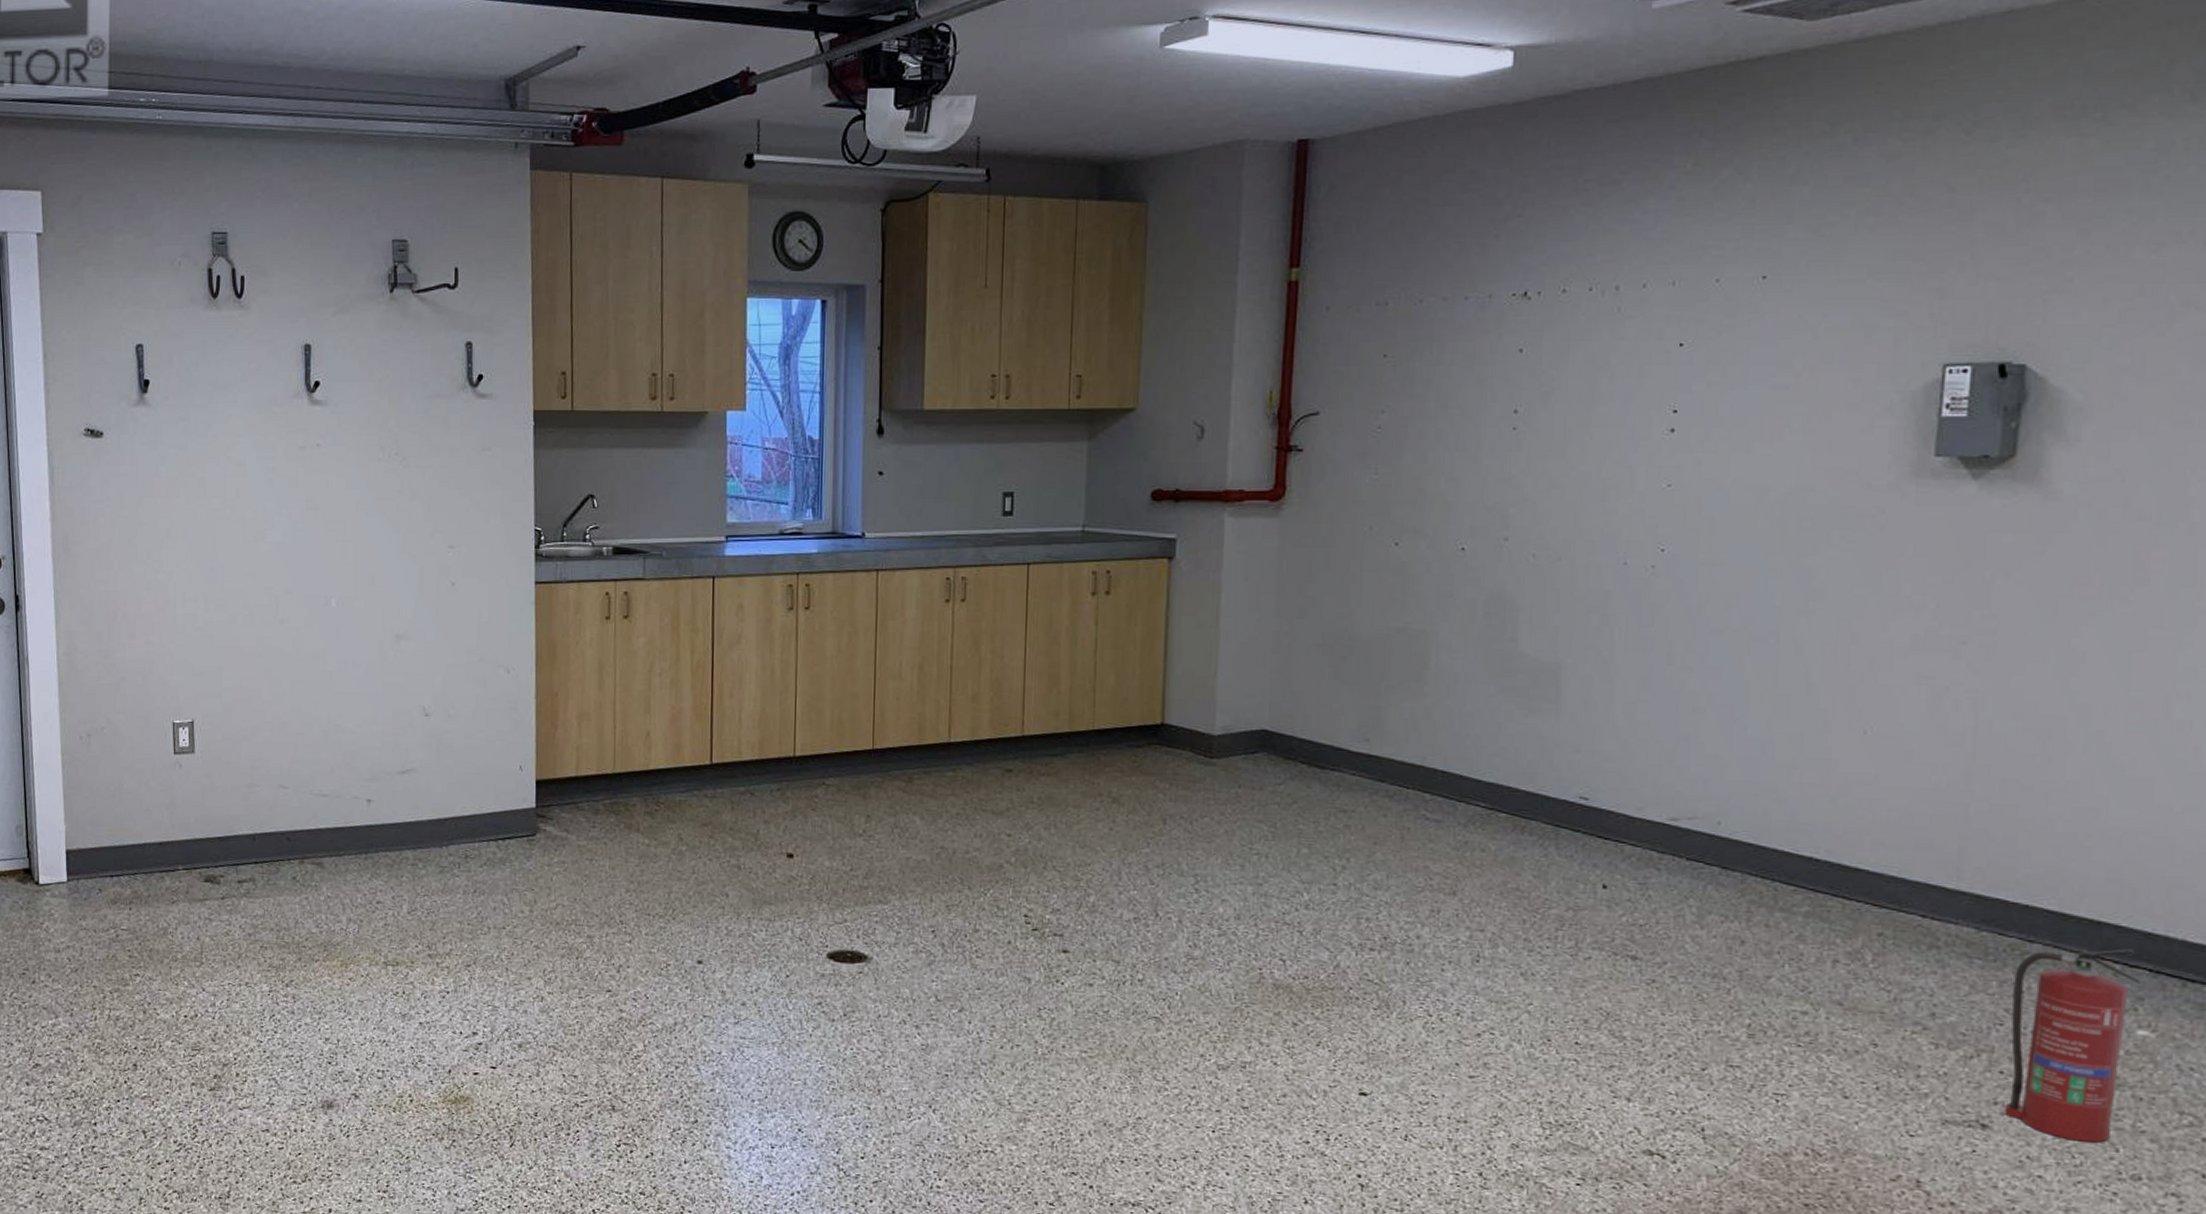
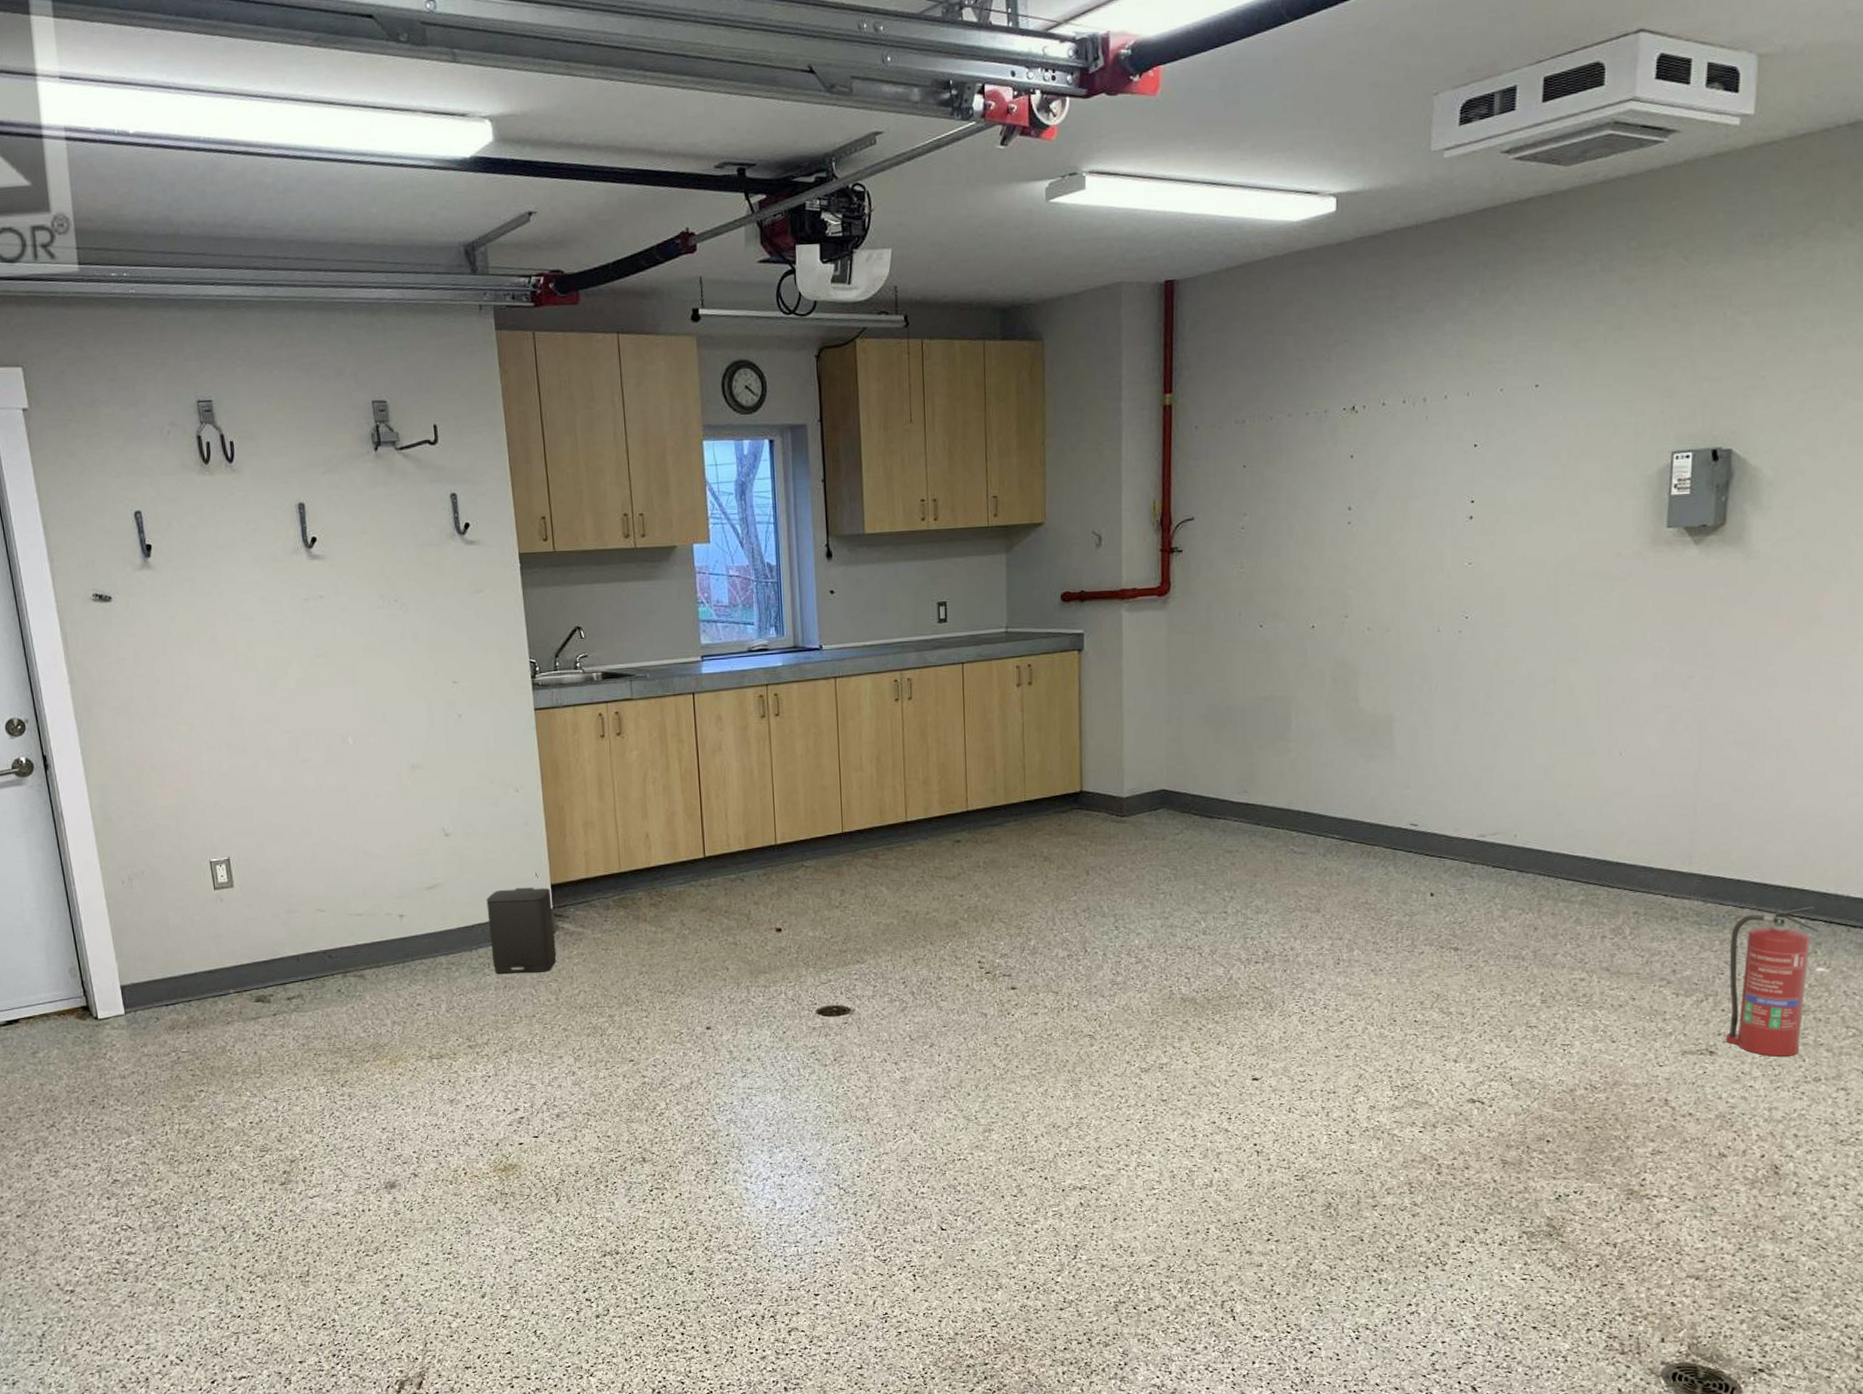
pedal bin: none [463,780,536,879] -> present [486,887,557,974]

